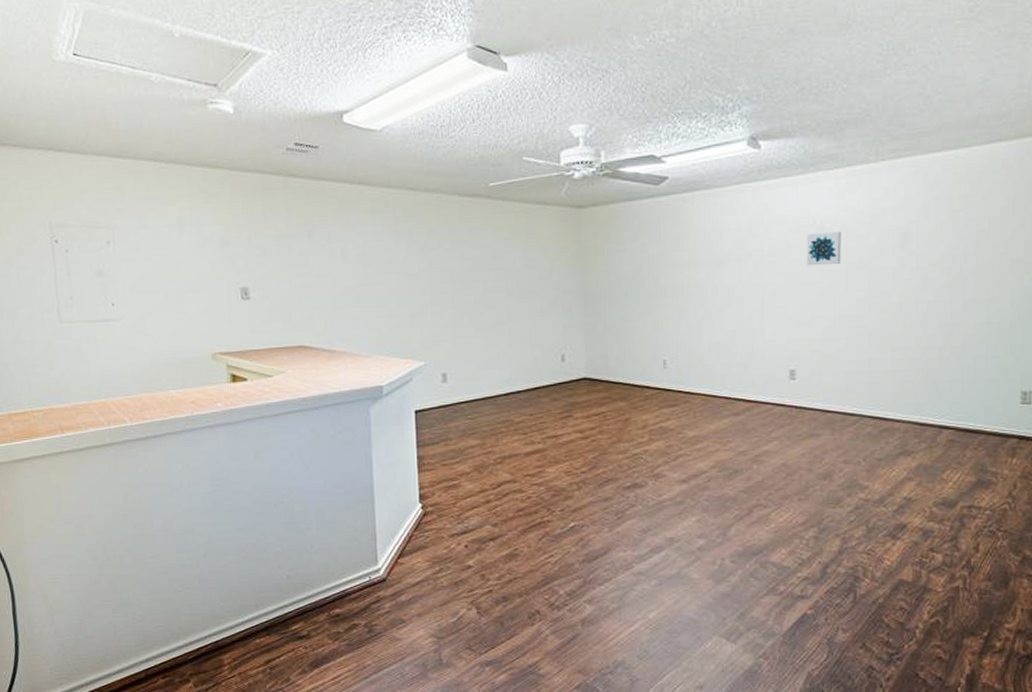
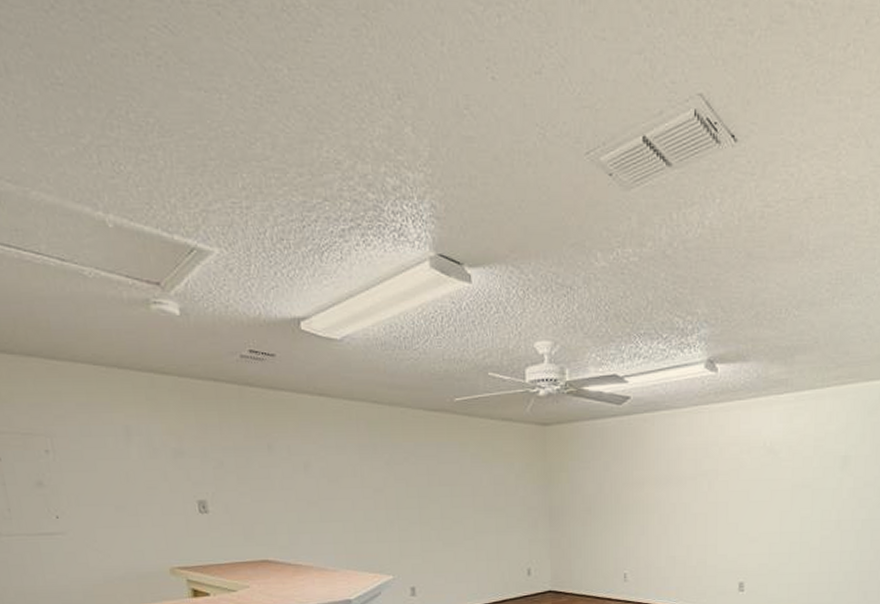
wall art: present [806,232,841,266] -> none [756,454,788,486]

